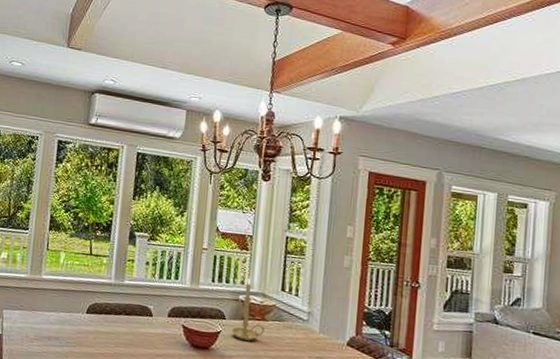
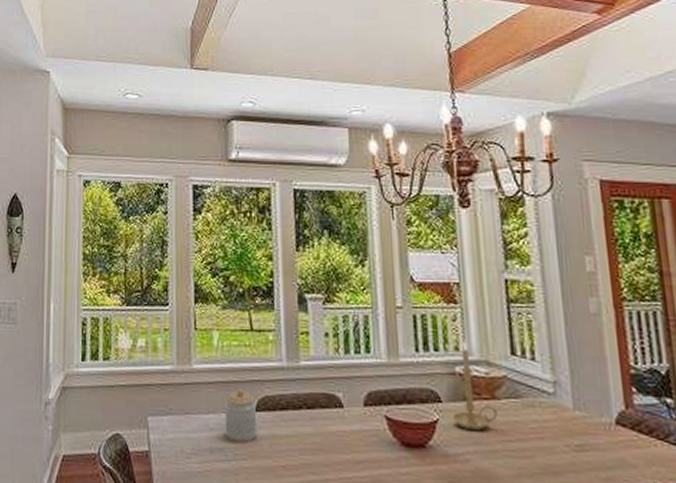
jar: none [61,296,88,334] -> present [224,389,258,442]

